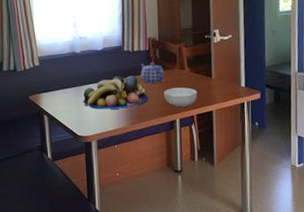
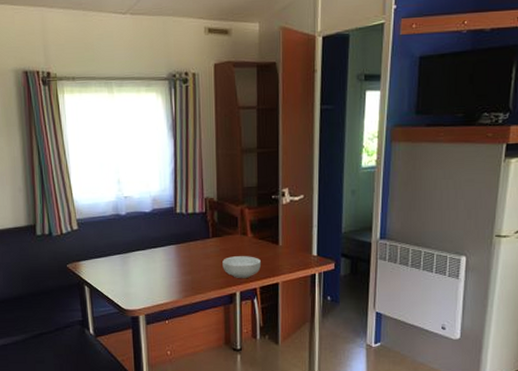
fruit bowl: present [83,76,148,109] -> none [128,242,204,280]
teapot: present [140,62,165,84] -> none [195,226,224,251]

